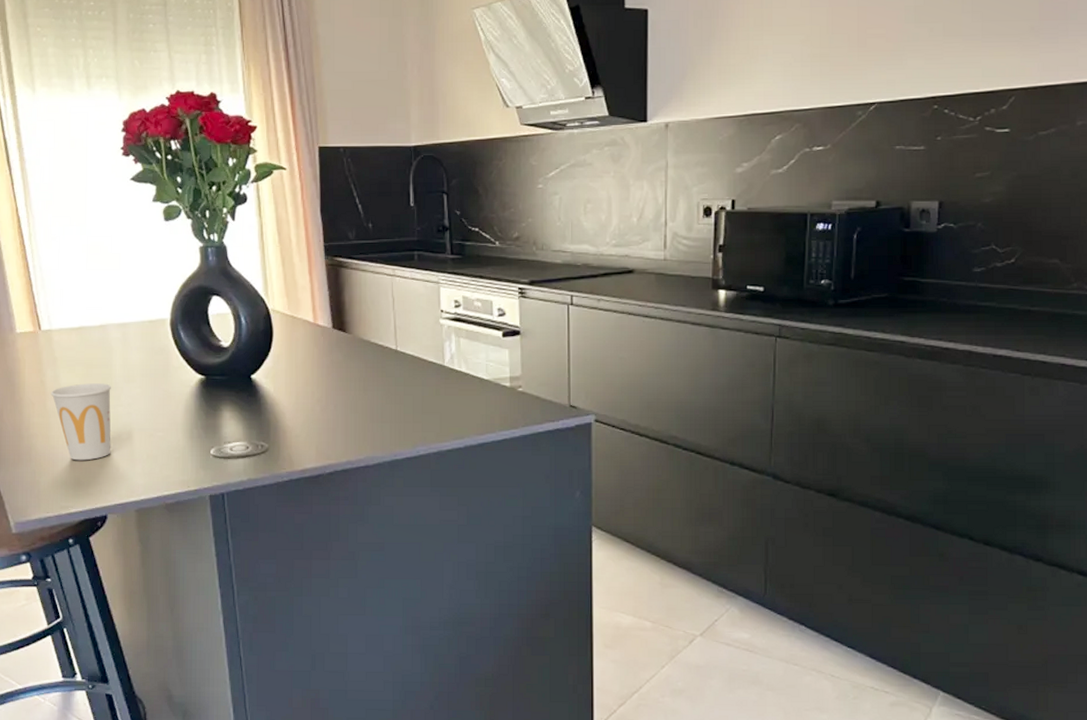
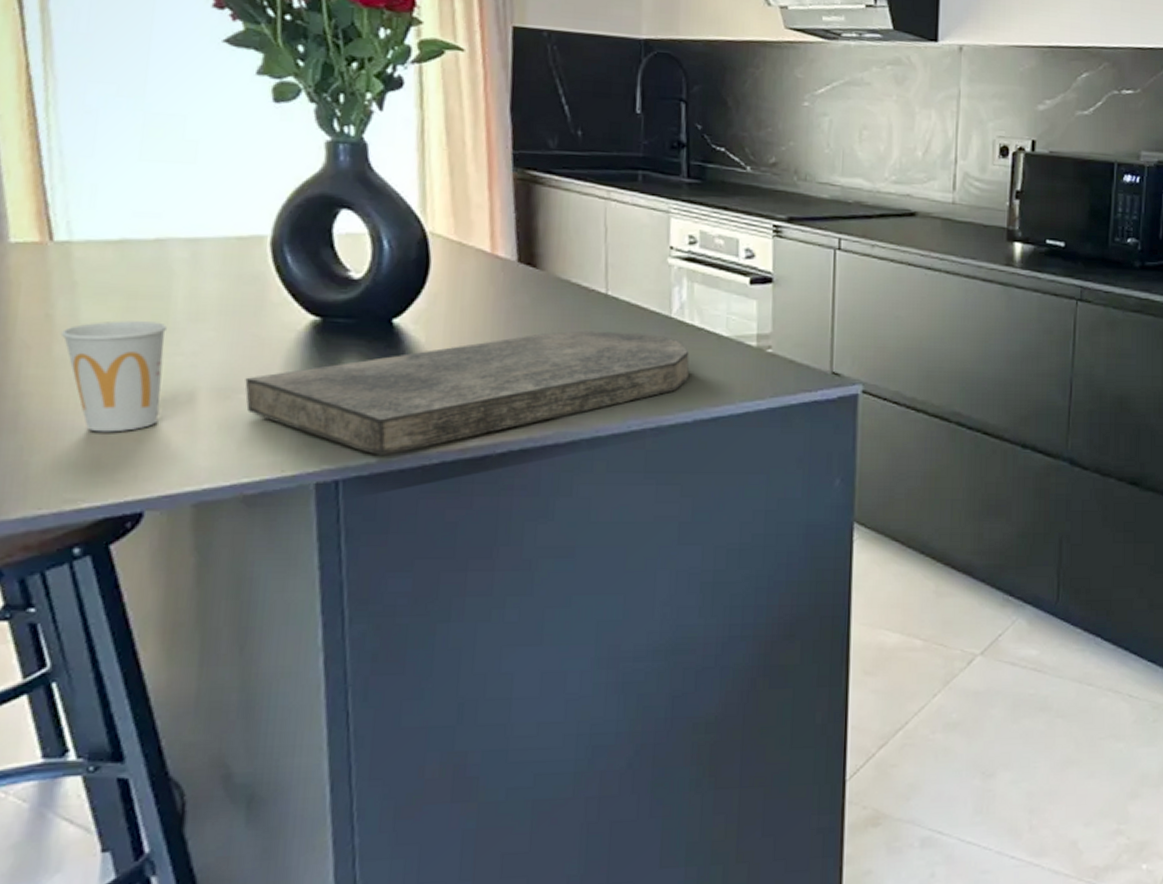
cutting board: none [161,379,459,476] -> present [245,331,690,457]

